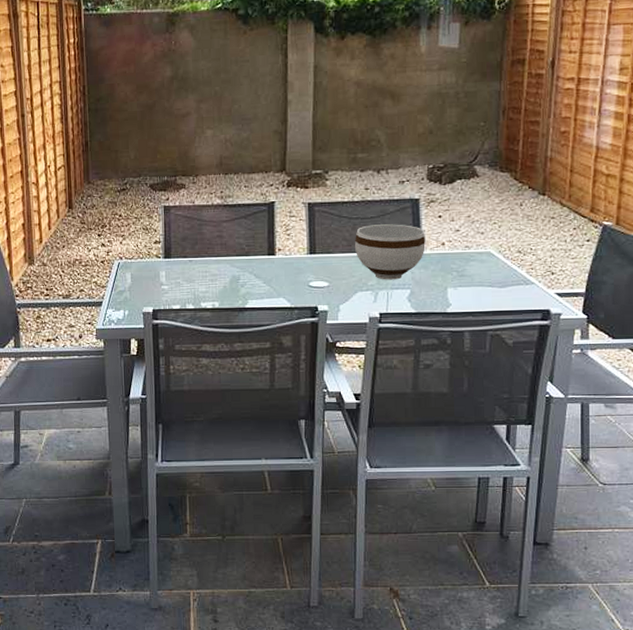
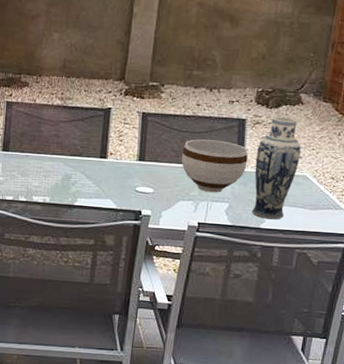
vase: none [434,191,482,302] -> present [251,116,301,220]

